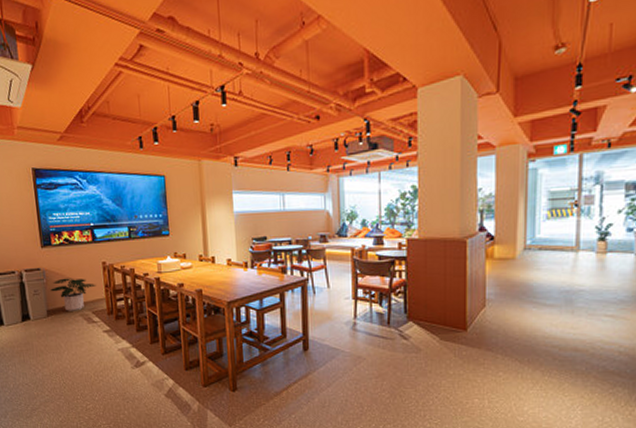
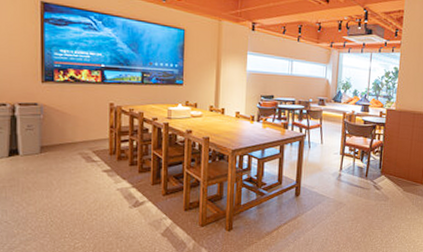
potted plant: present [50,278,96,311] -> none [47,115,100,149]

